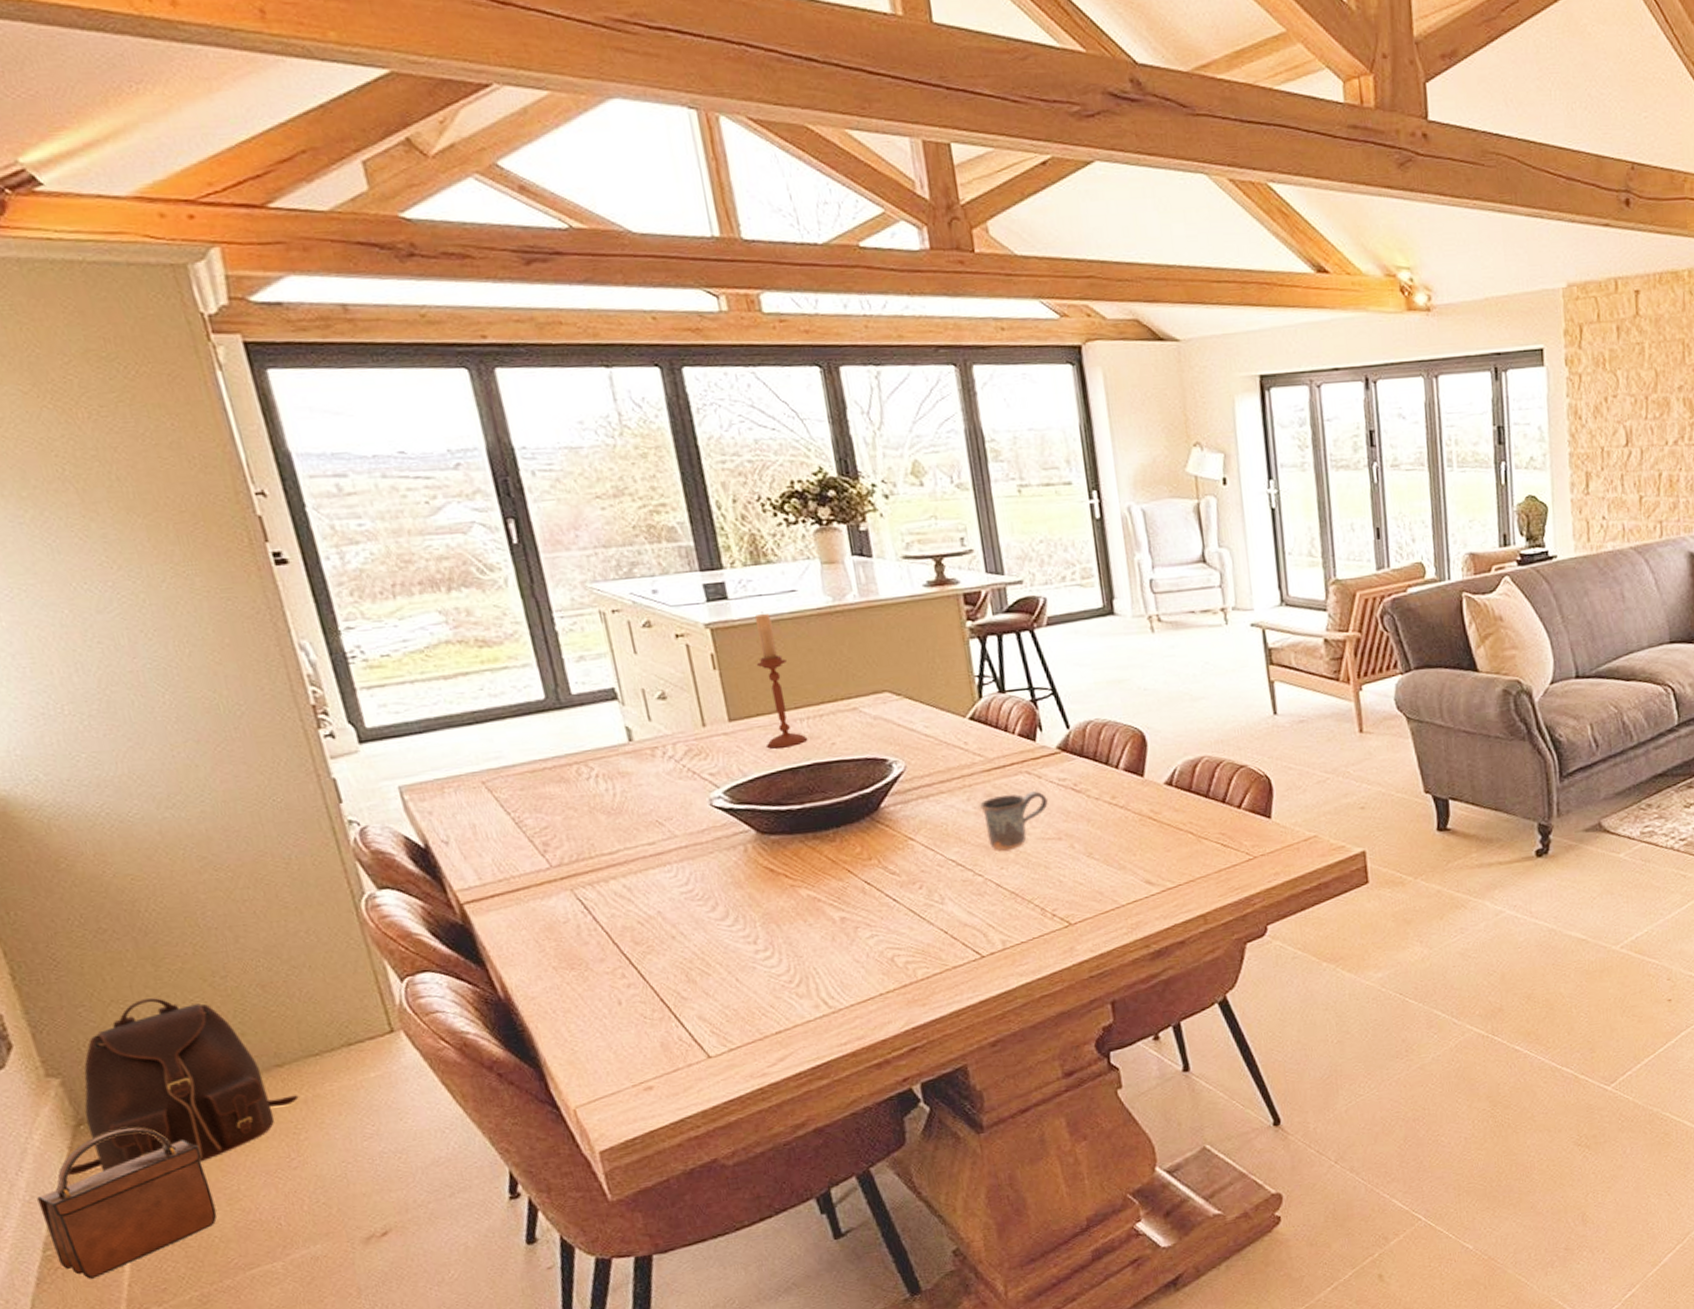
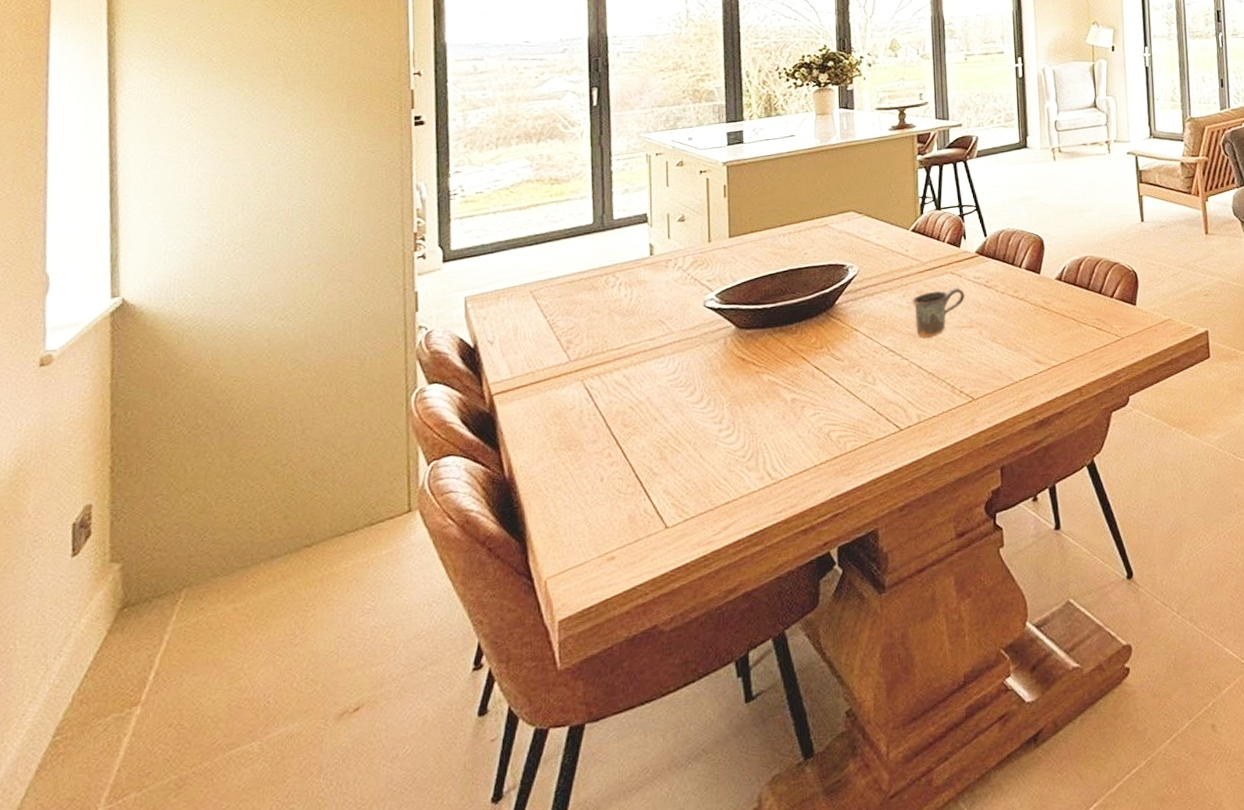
handbag: present [37,1127,217,1279] -> none [63,608,220,765]
backpack: present [66,998,299,1175] -> none [98,486,317,658]
candlestick: present [755,611,808,749] -> none [755,152,787,259]

